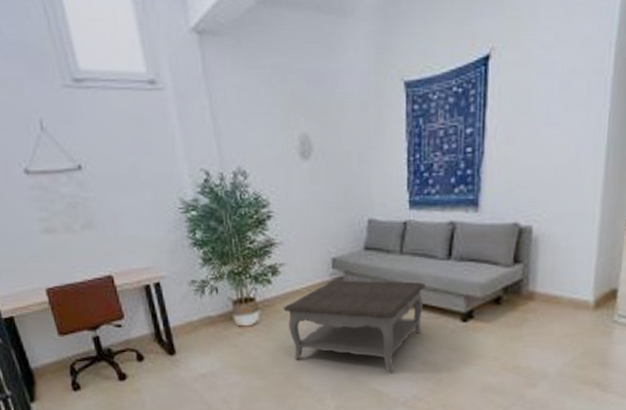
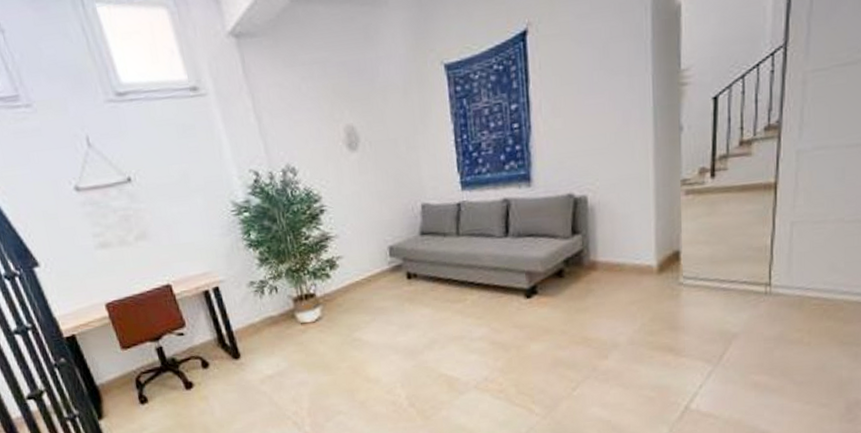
coffee table: present [284,280,425,372] -> none [345,262,487,356]

